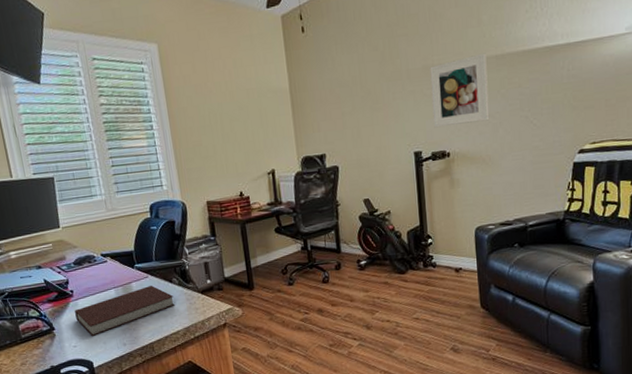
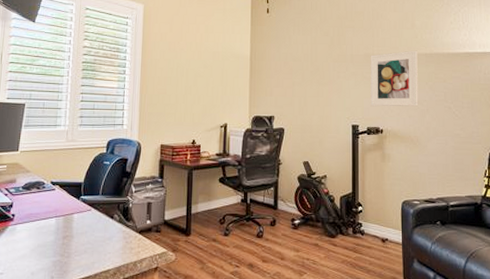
notebook: present [75,286,176,337] -> none [10,219,112,265]

